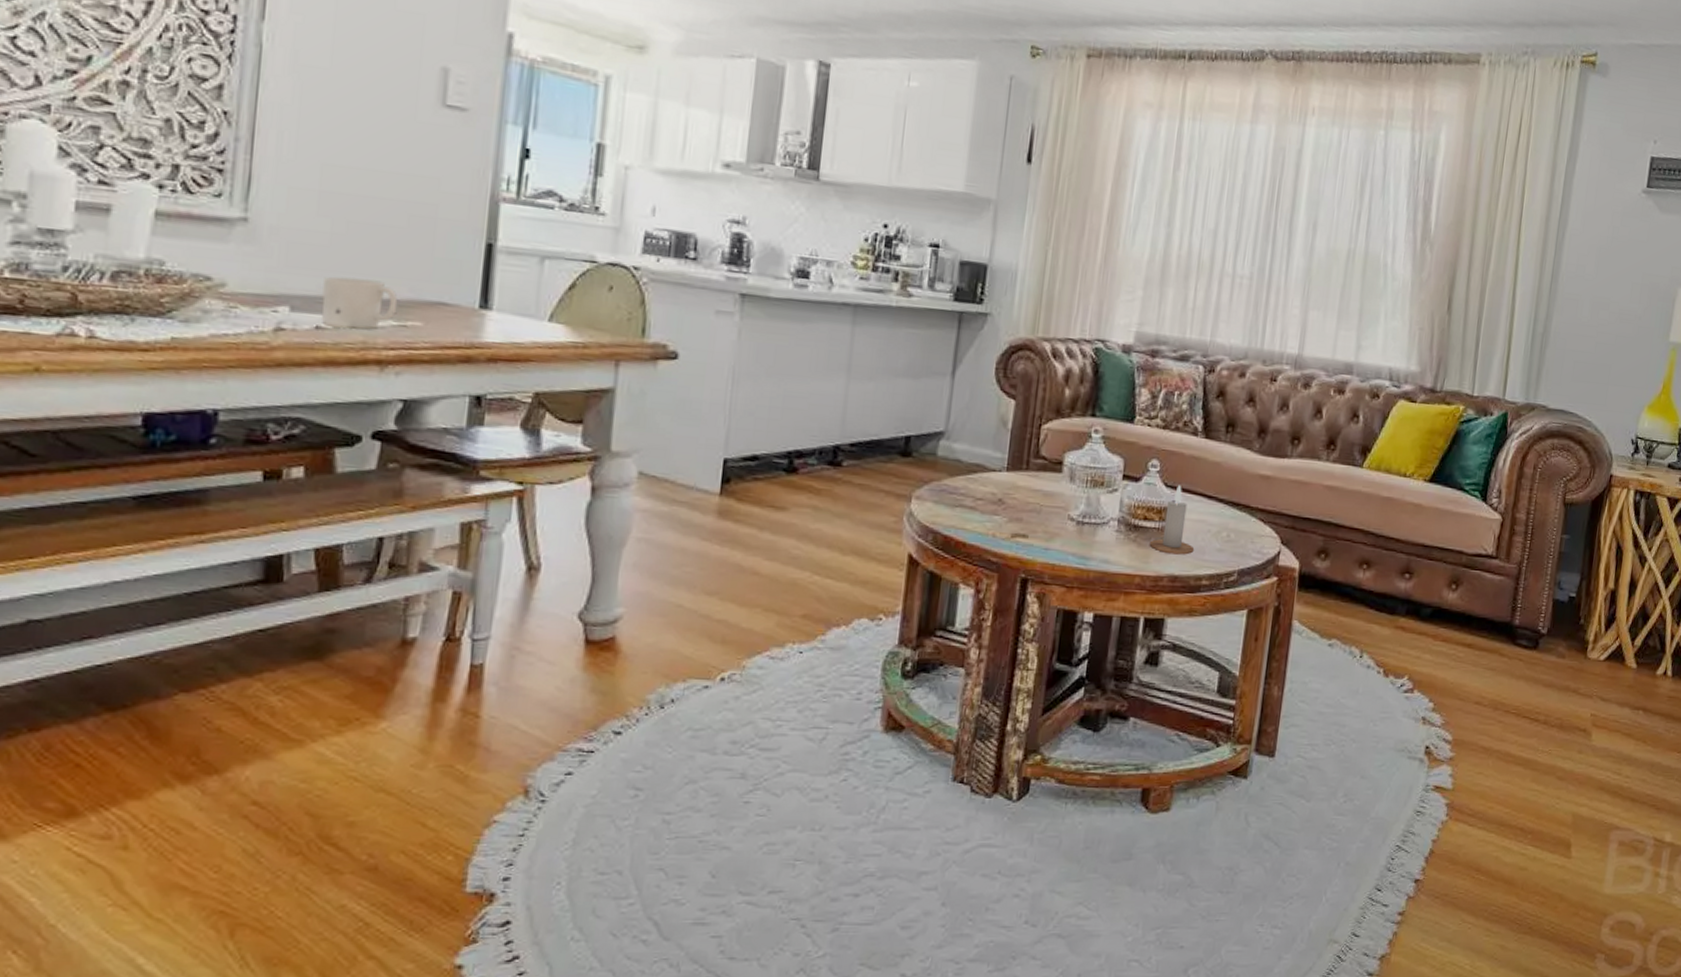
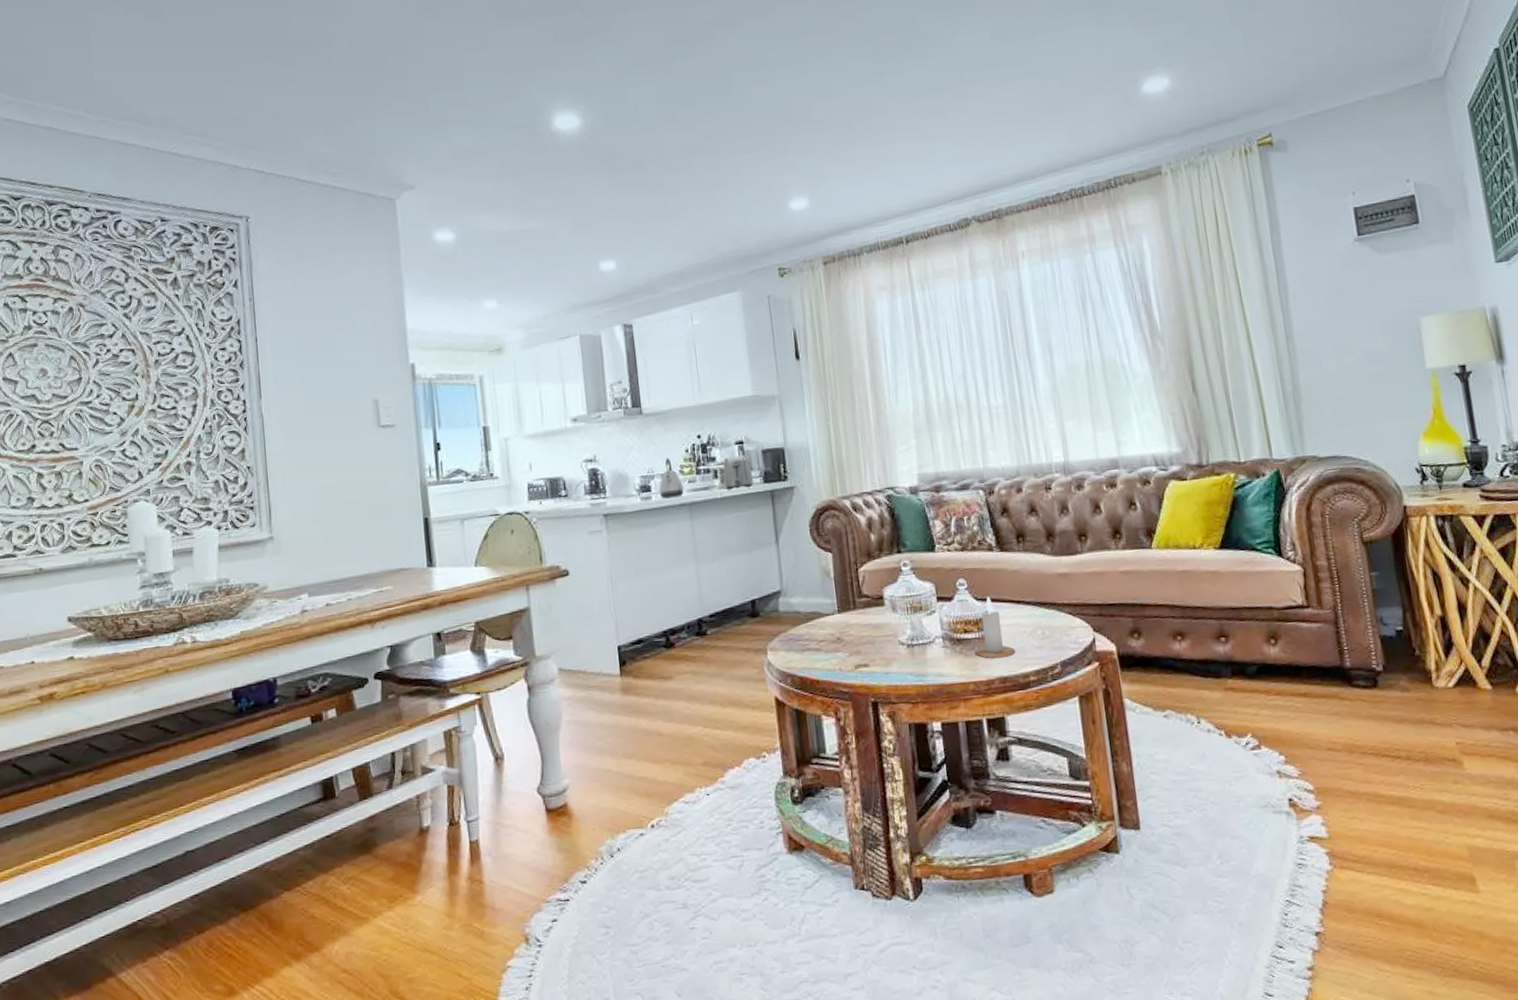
mug: present [321,276,398,330] -> none [325,562,375,603]
kettle: none [819,242,853,294] -> present [659,458,684,499]
toaster: none [904,259,943,303] -> present [723,455,754,490]

